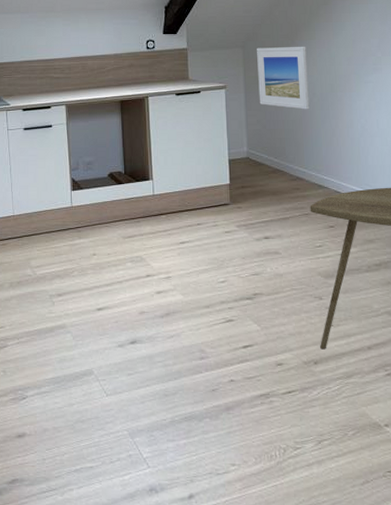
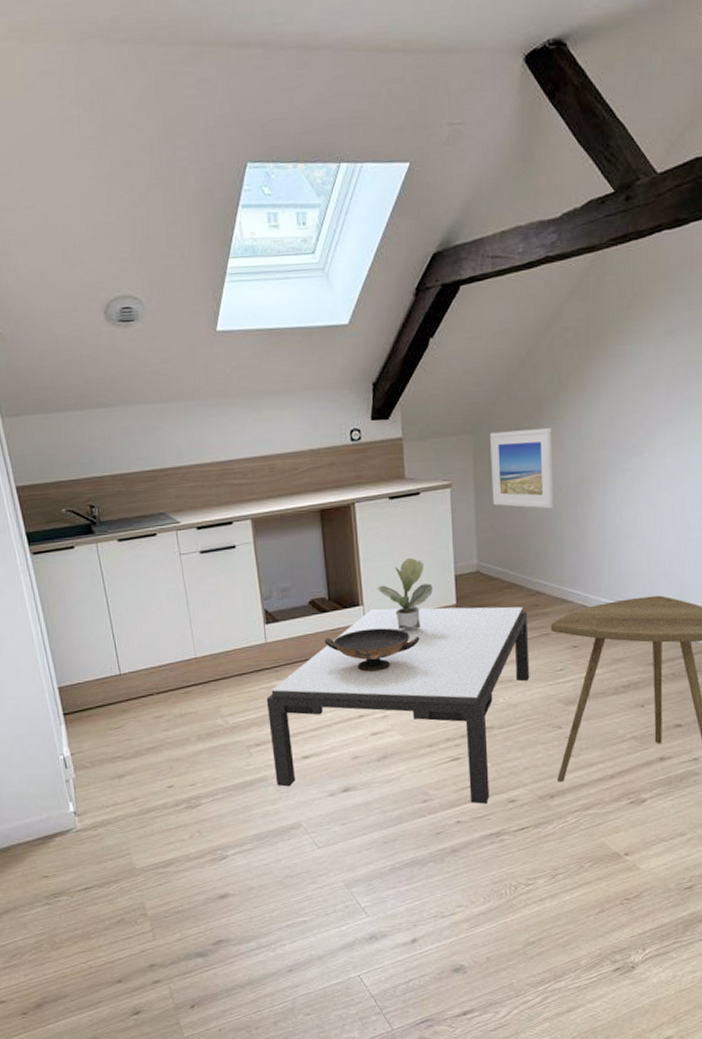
coffee table: none [69,183,293,365] -> present [266,606,530,804]
decorative bowl: none [119,200,199,237] -> present [324,628,420,672]
potted plant: none [164,144,210,203] -> present [377,558,433,630]

